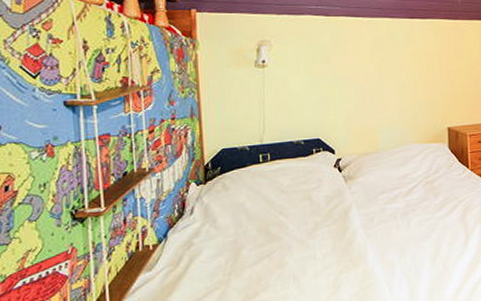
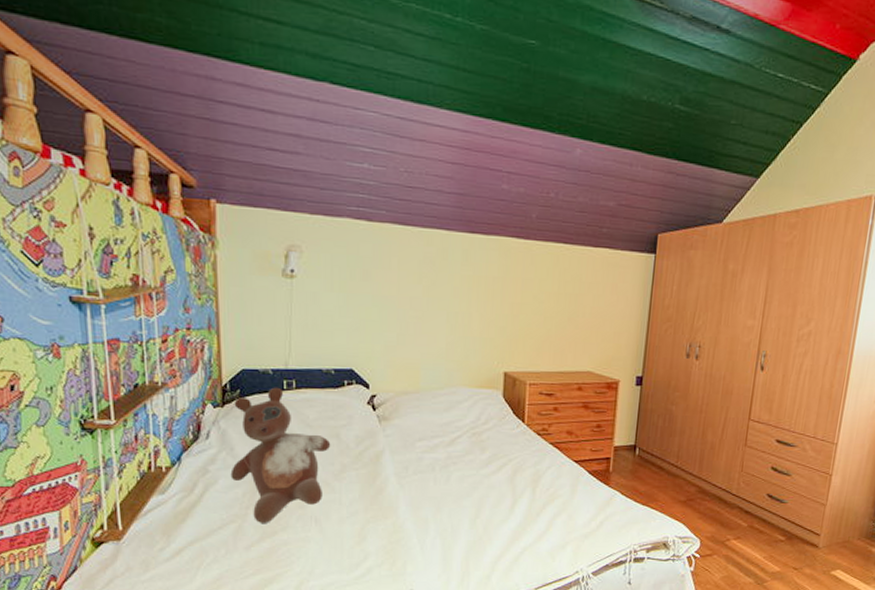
stuffed bear: none [213,161,304,287] -> present [230,387,331,523]

